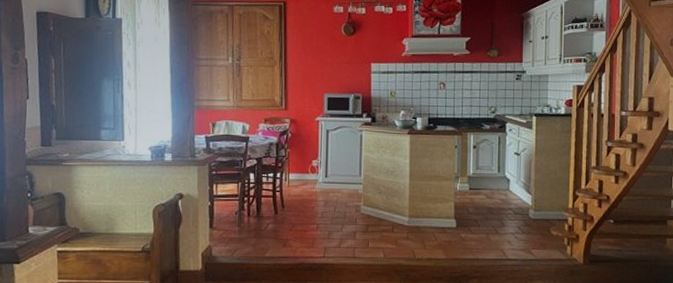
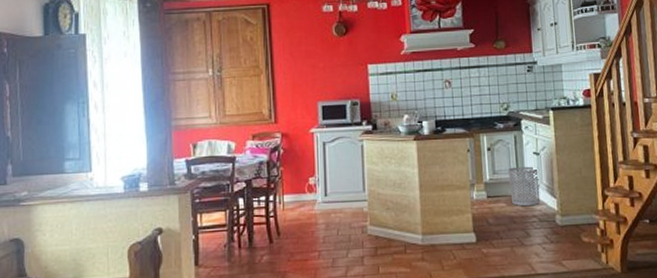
waste bin: none [490,164,519,200] -> present [507,166,541,207]

